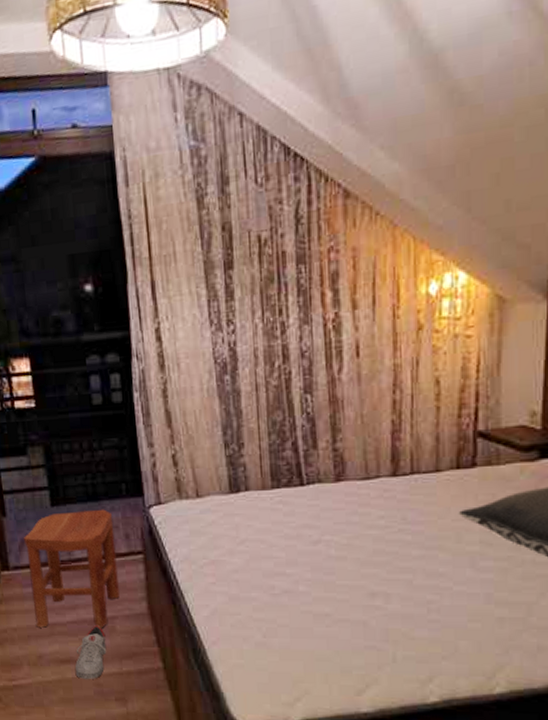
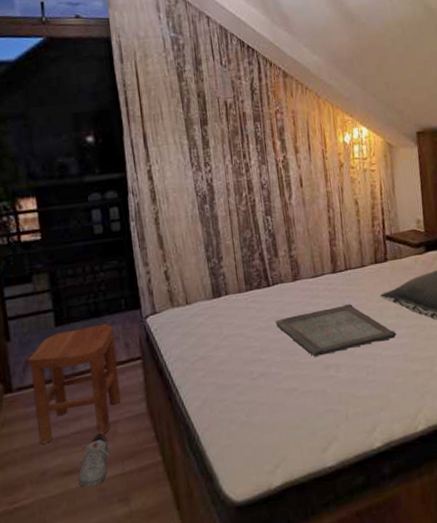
serving tray: none [307,519,478,580] -> present [275,304,397,357]

